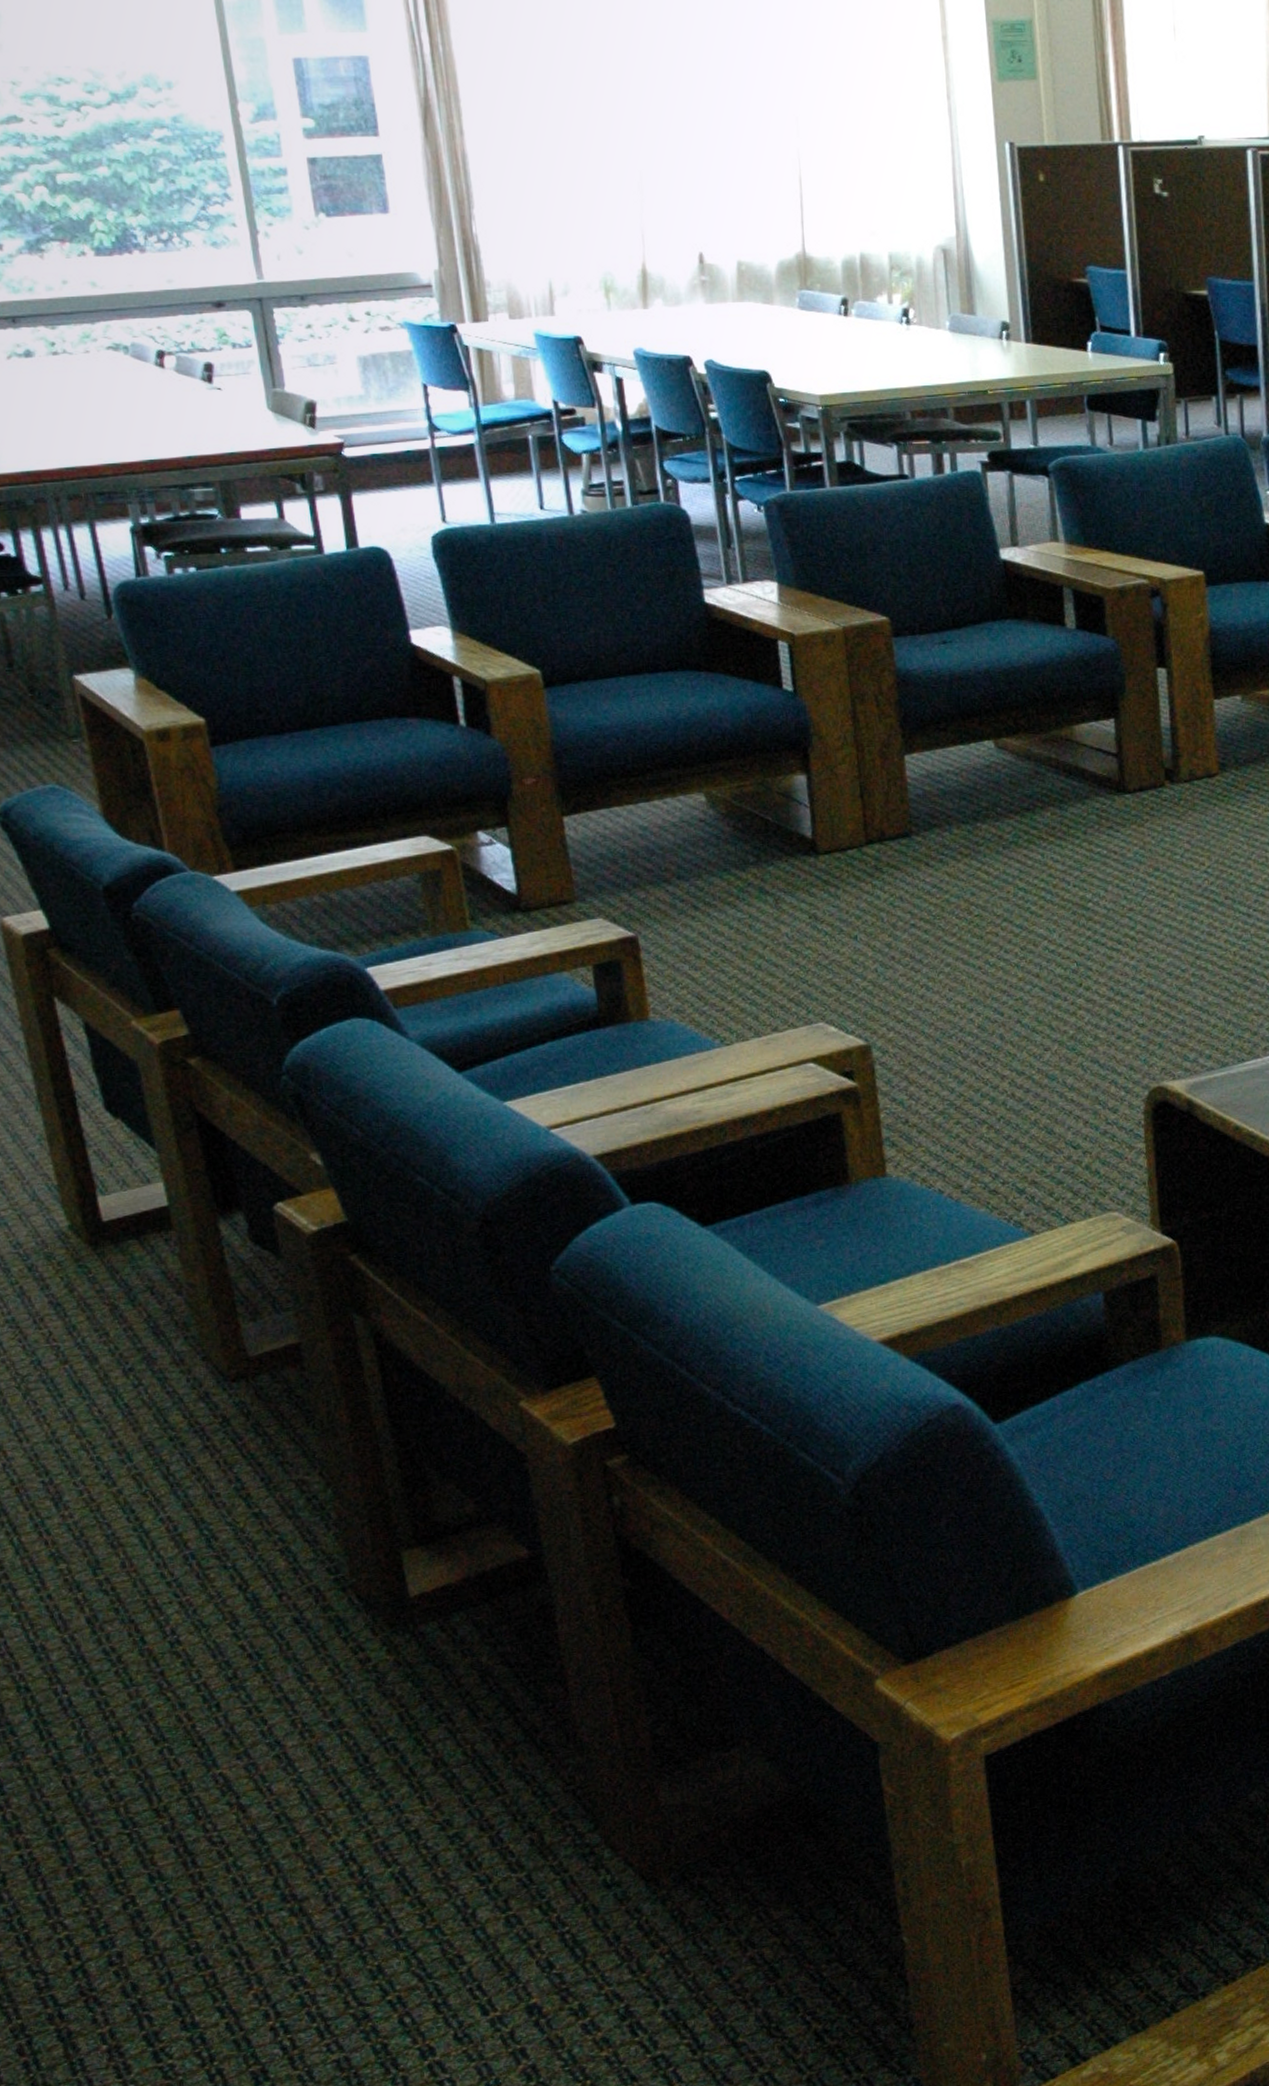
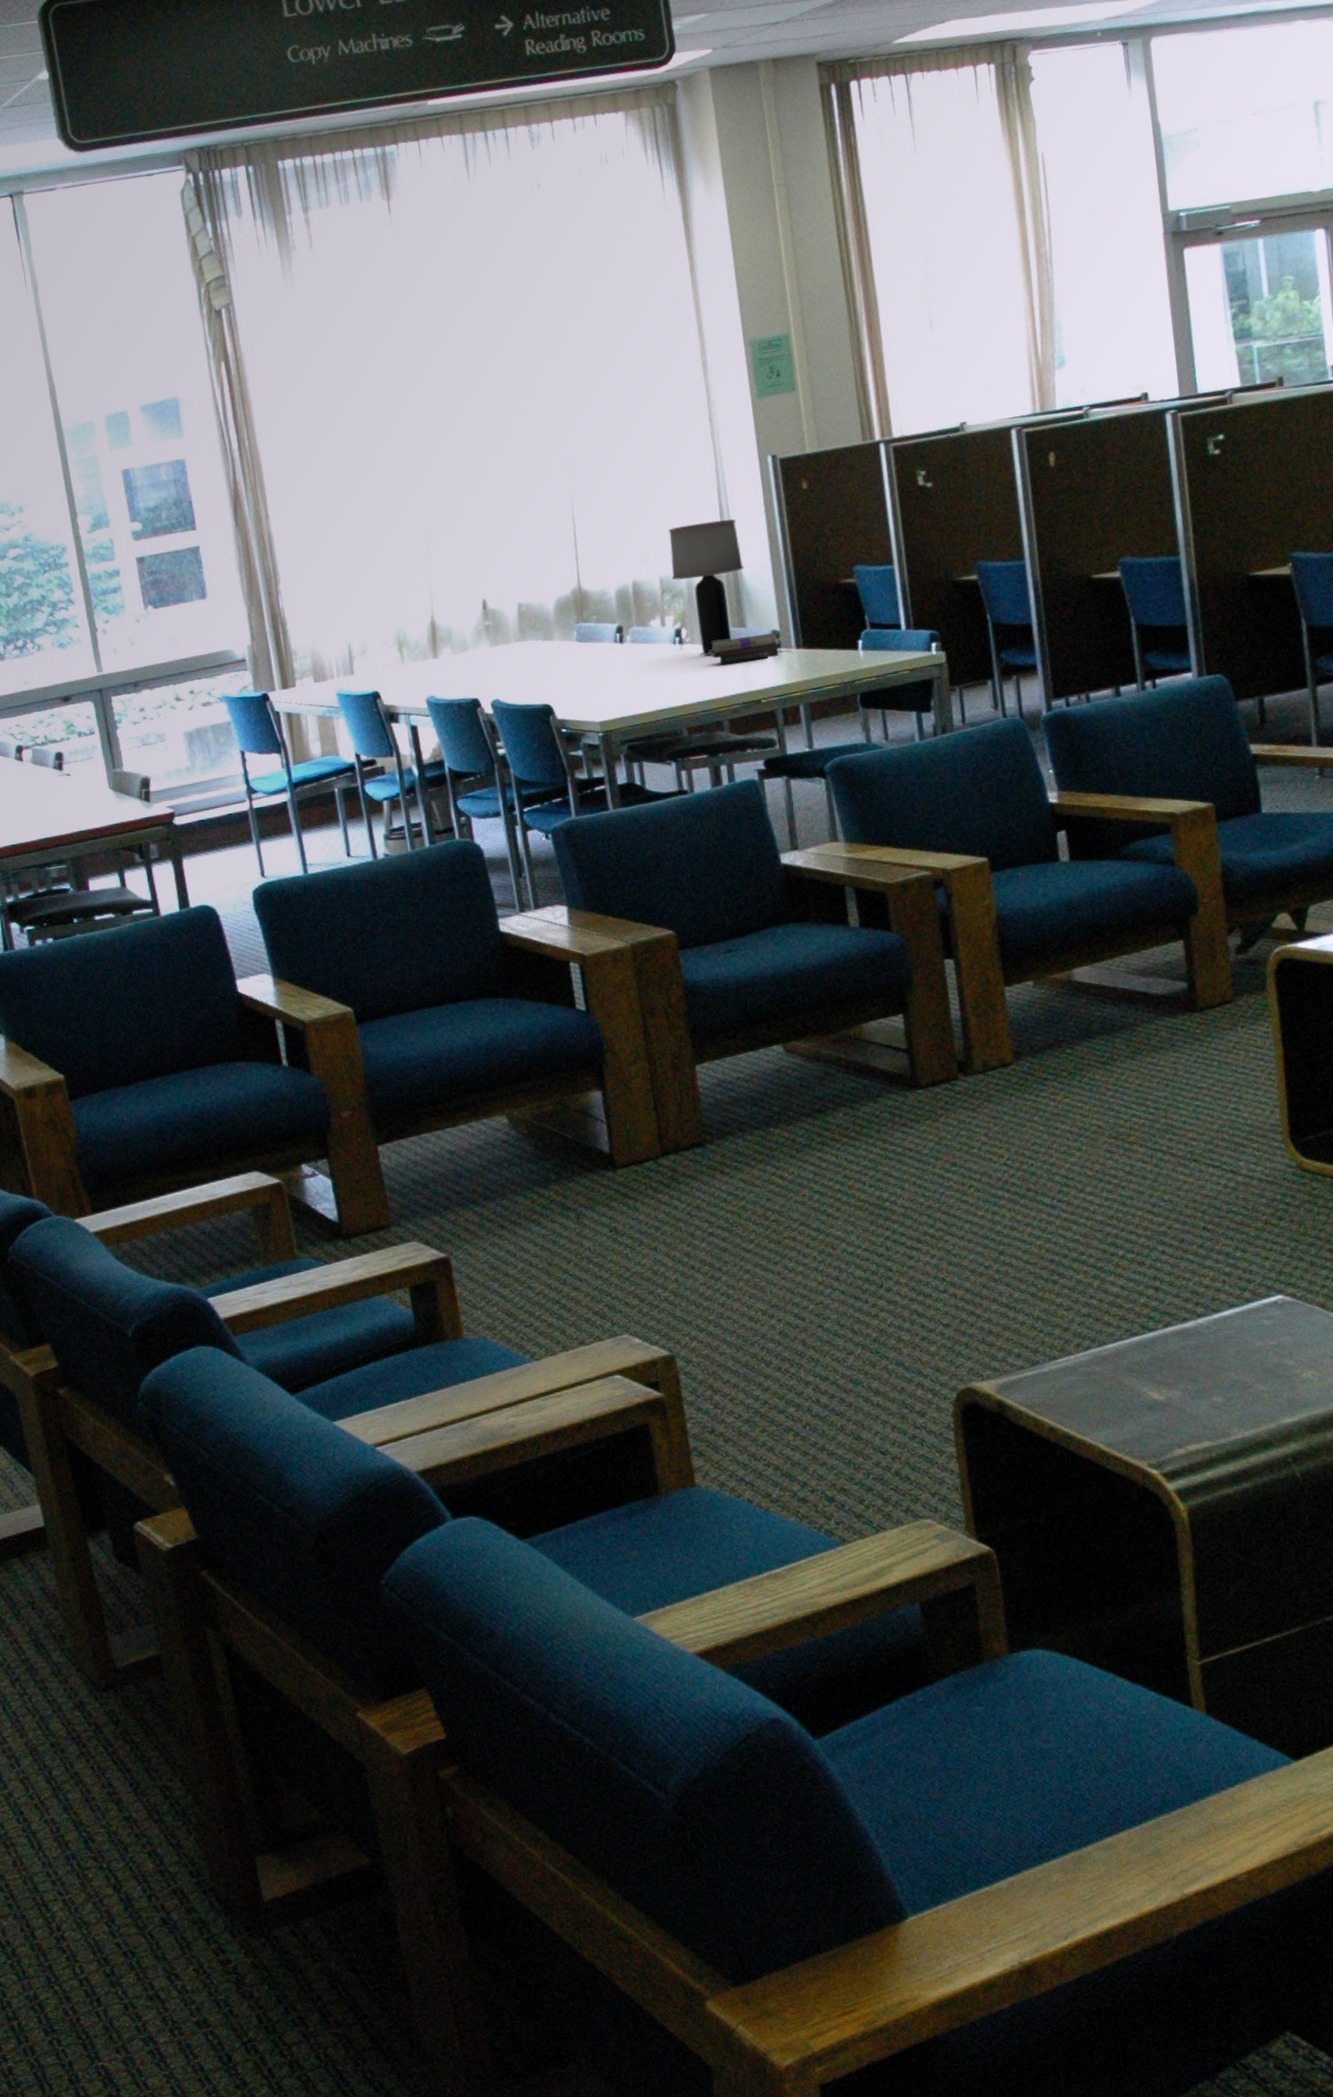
table lamp: none [900,201,976,339] -> present [668,519,744,656]
books: none [937,323,1010,350] -> present [709,632,781,664]

